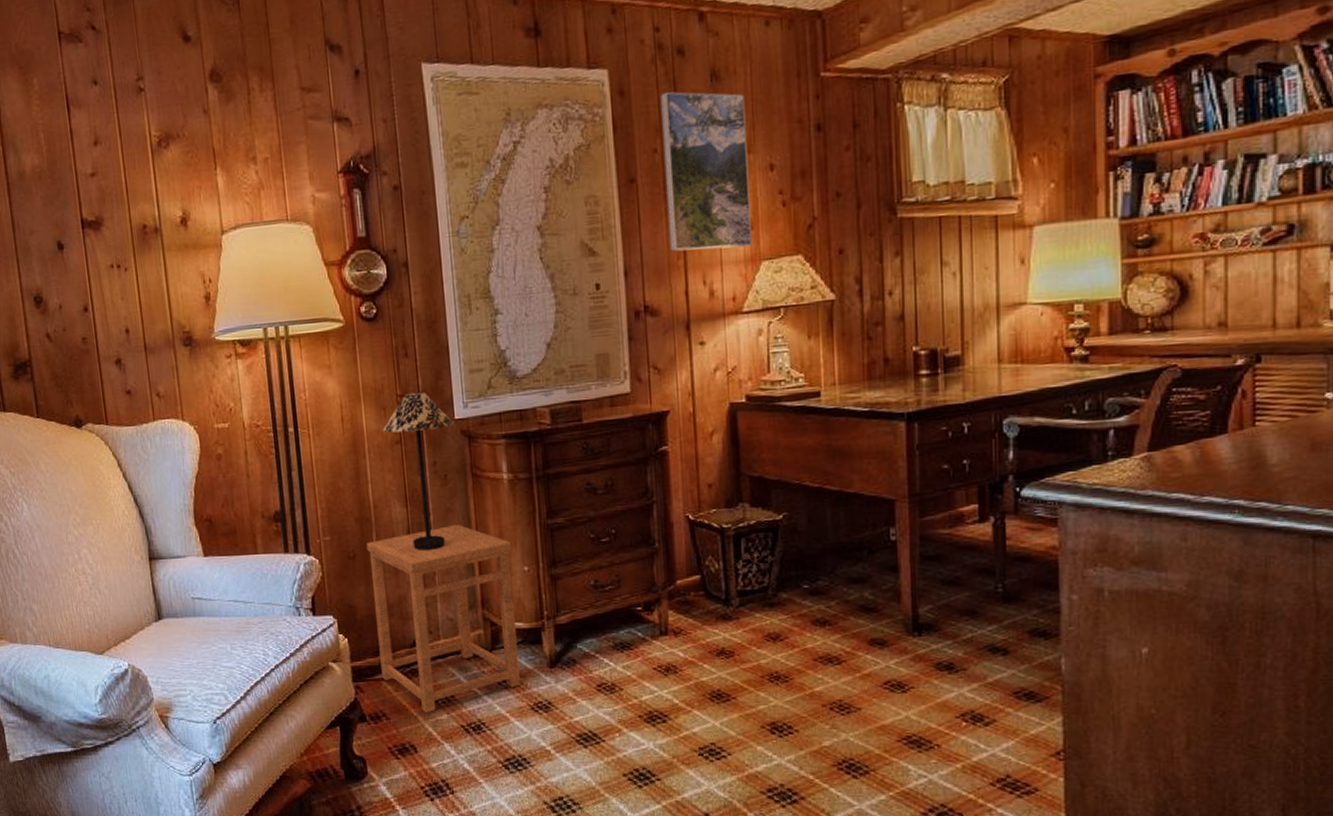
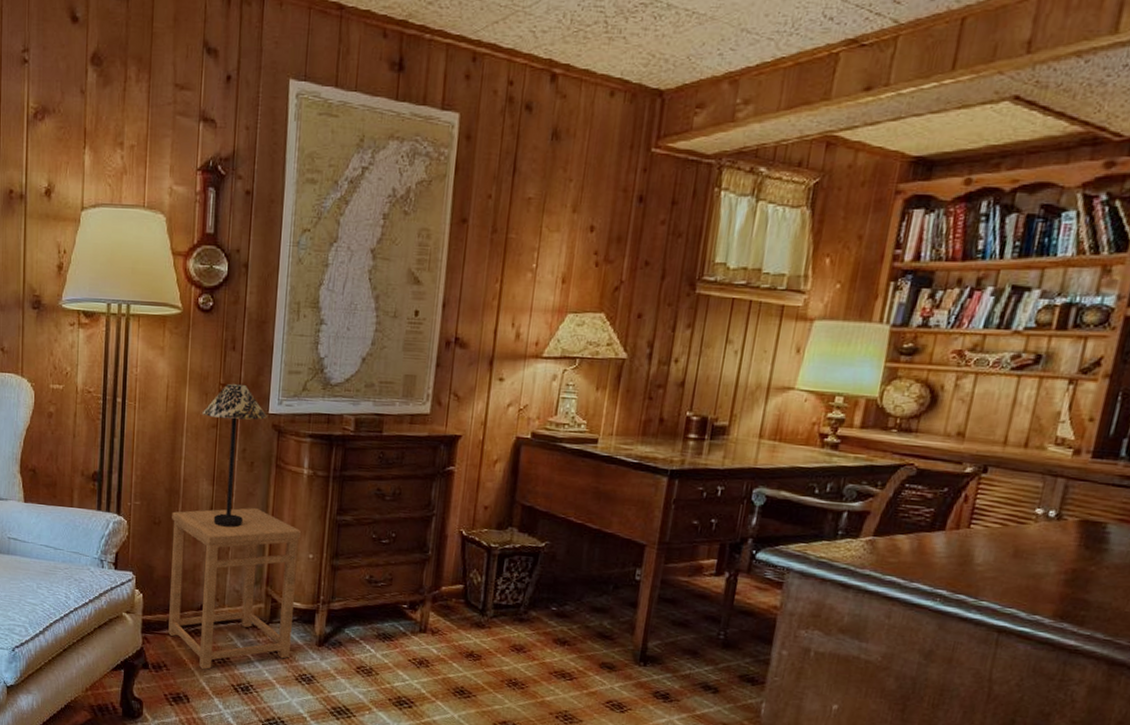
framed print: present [660,91,752,252] -> none [487,143,579,299]

